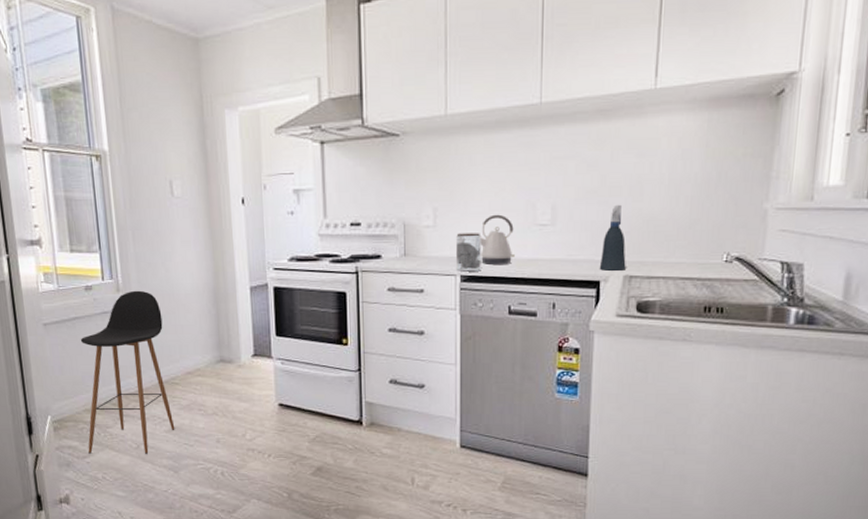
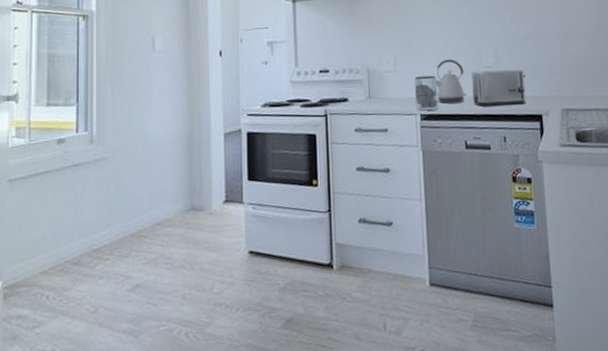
bar stool: present [80,290,175,454] -> none [40,141,138,323]
toaster: none [521,228,586,270] -> present [471,69,526,107]
spray bottle: present [600,204,626,271] -> none [540,48,563,105]

